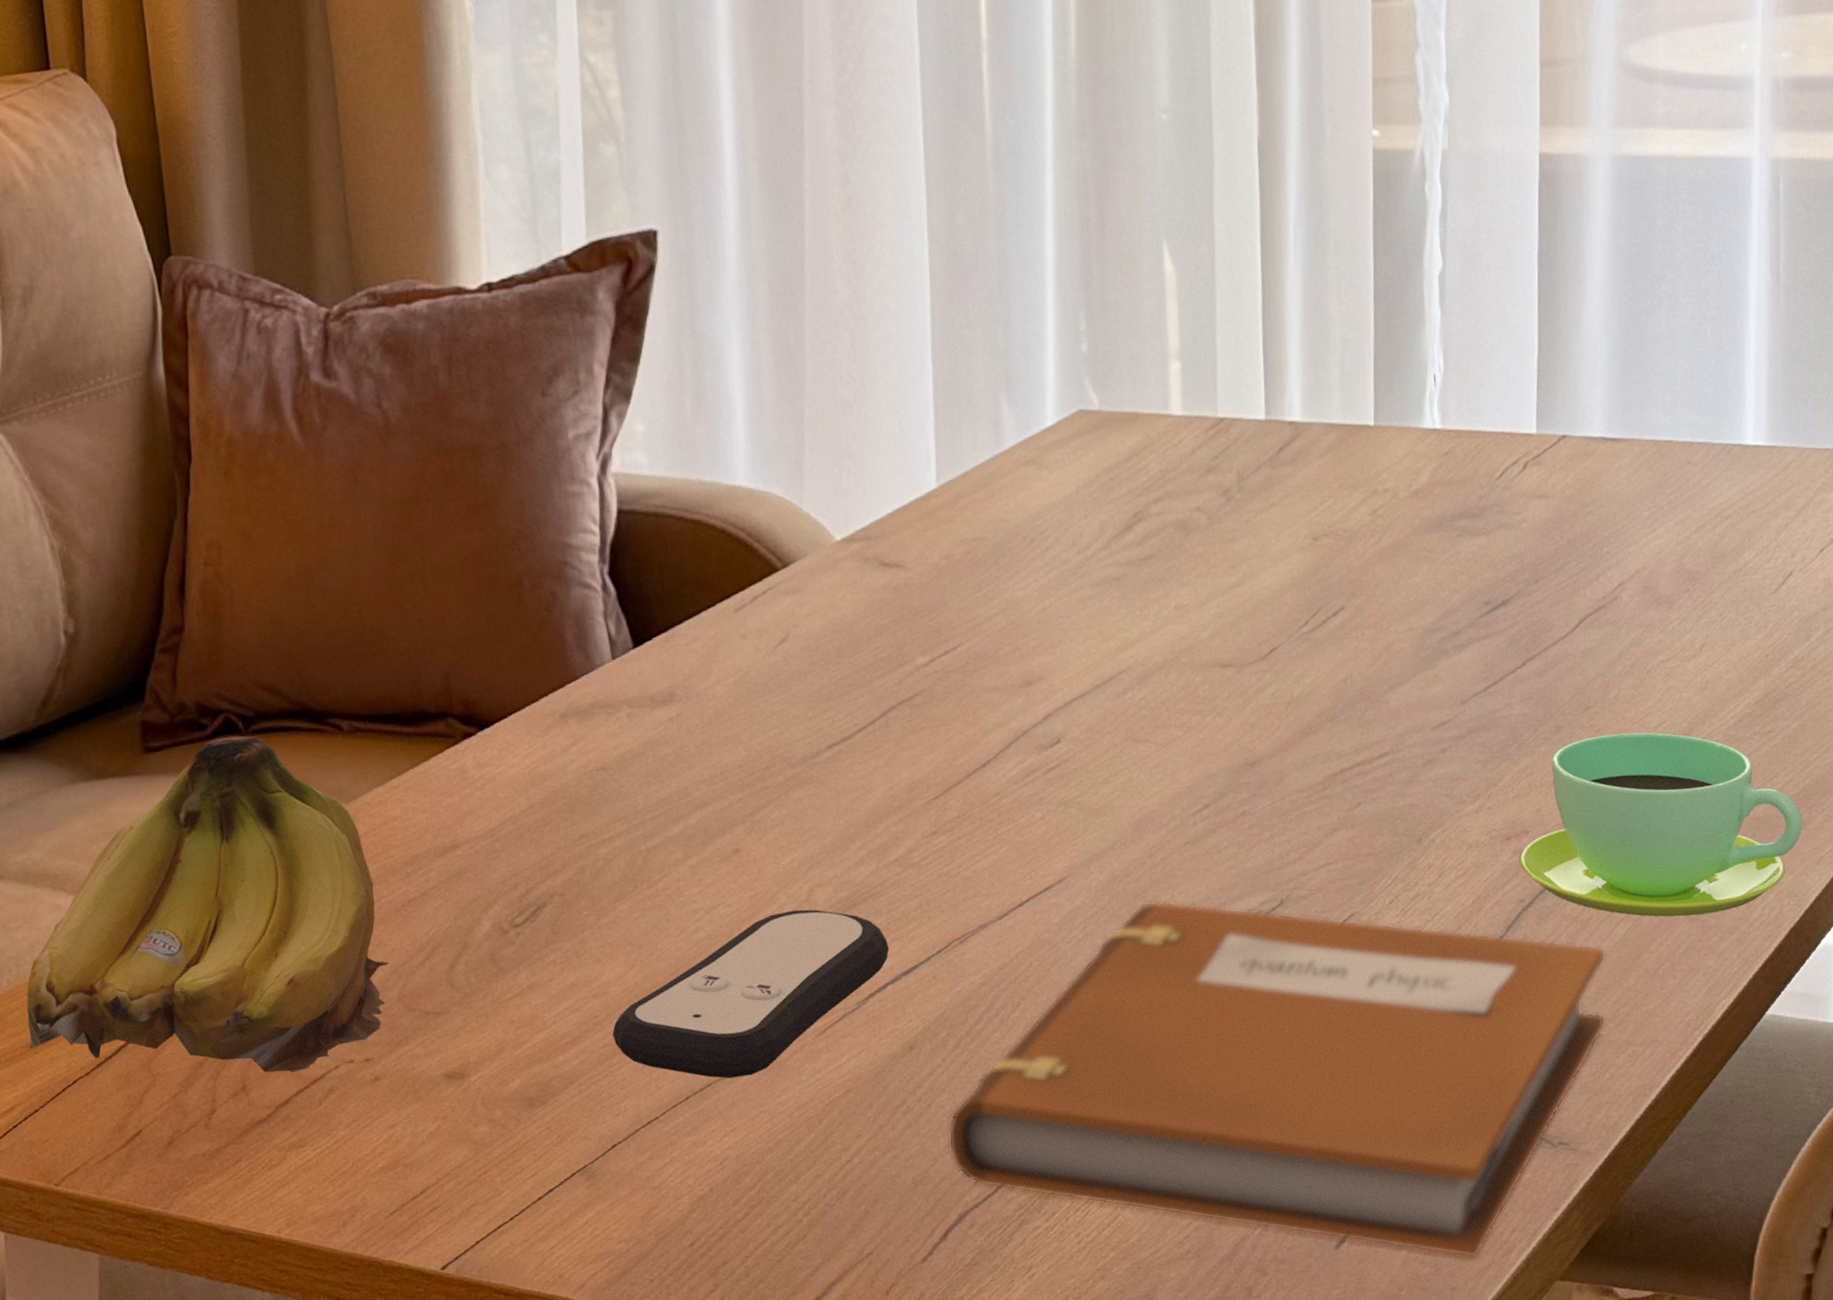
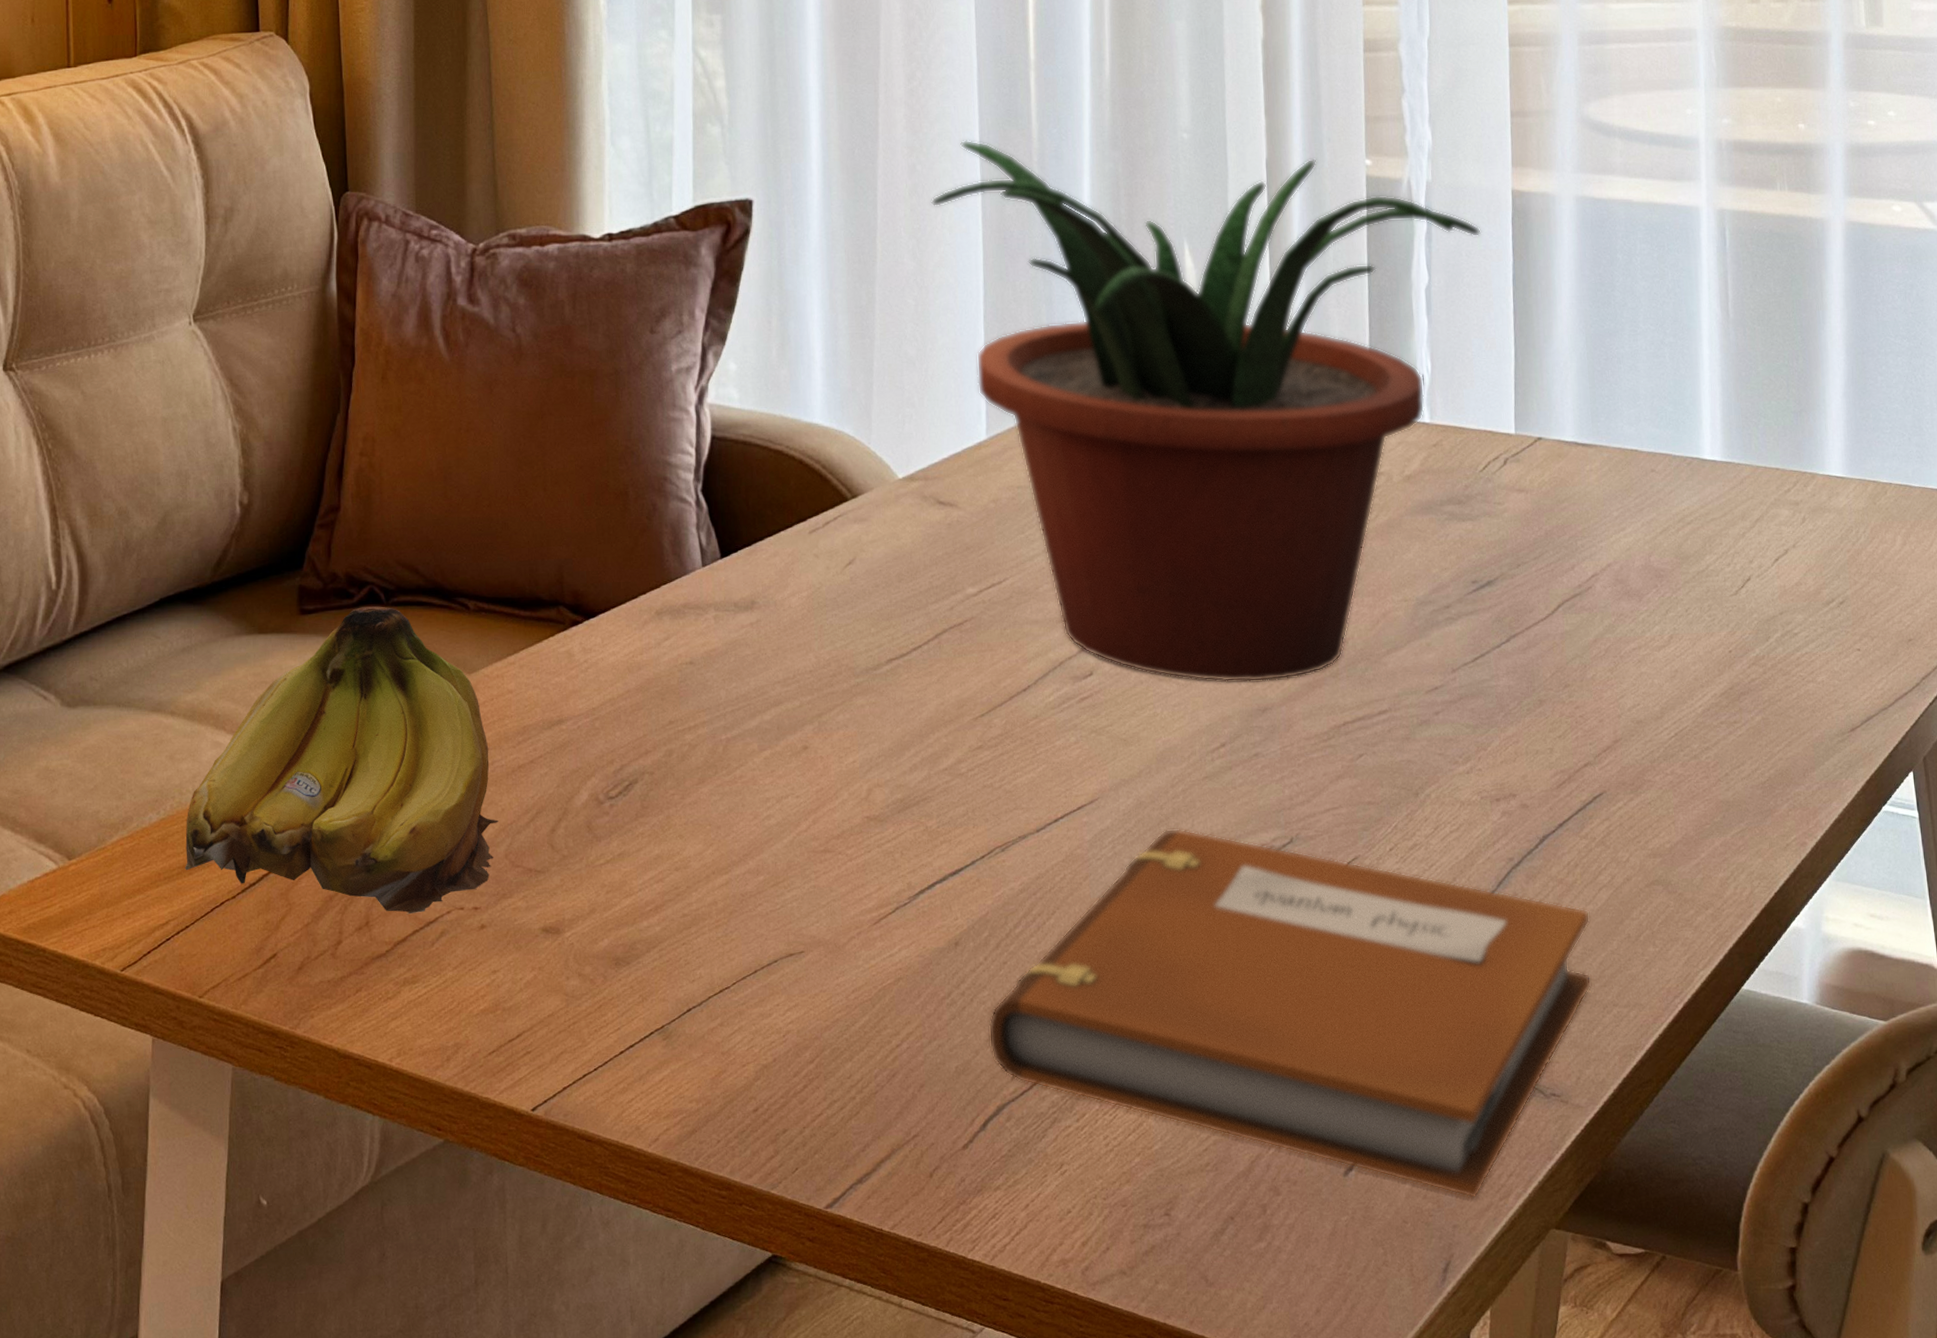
remote control: present [612,909,890,1079] -> none [691,806,939,957]
potted plant: none [867,133,1503,738] -> present [930,140,1481,683]
cup: present [1518,732,1802,917] -> none [1507,711,1769,889]

